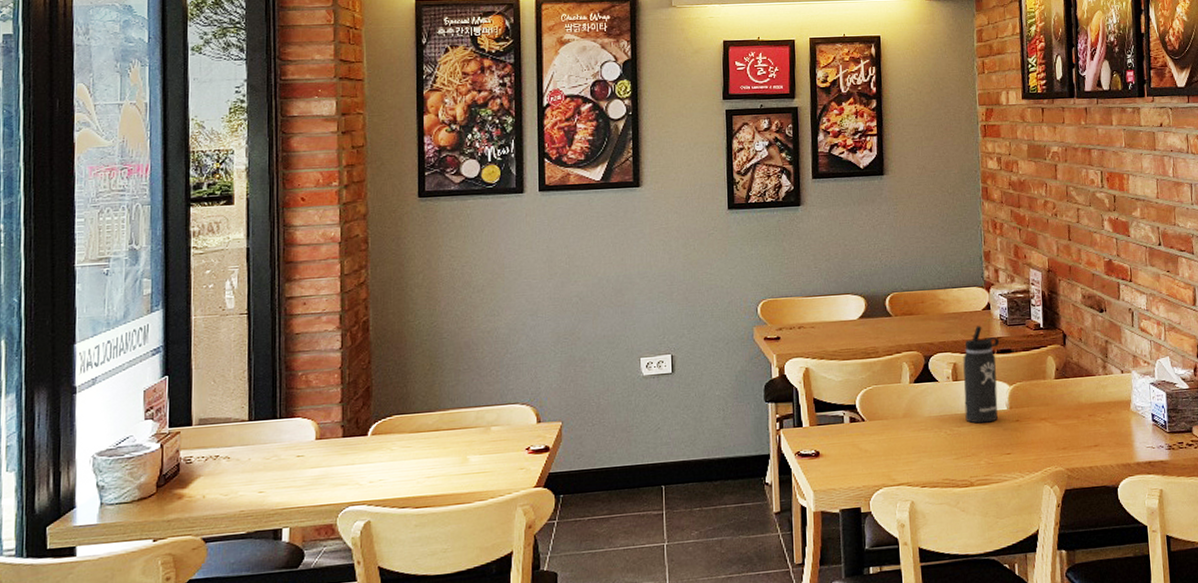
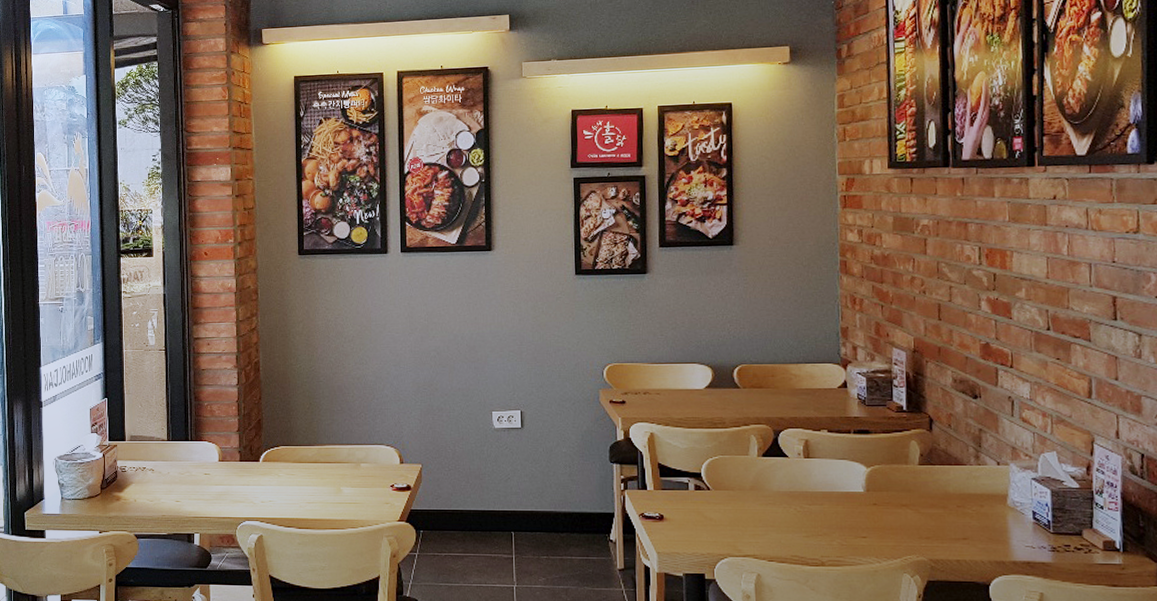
thermos bottle: present [963,326,1000,424] -> none [815,404,857,503]

